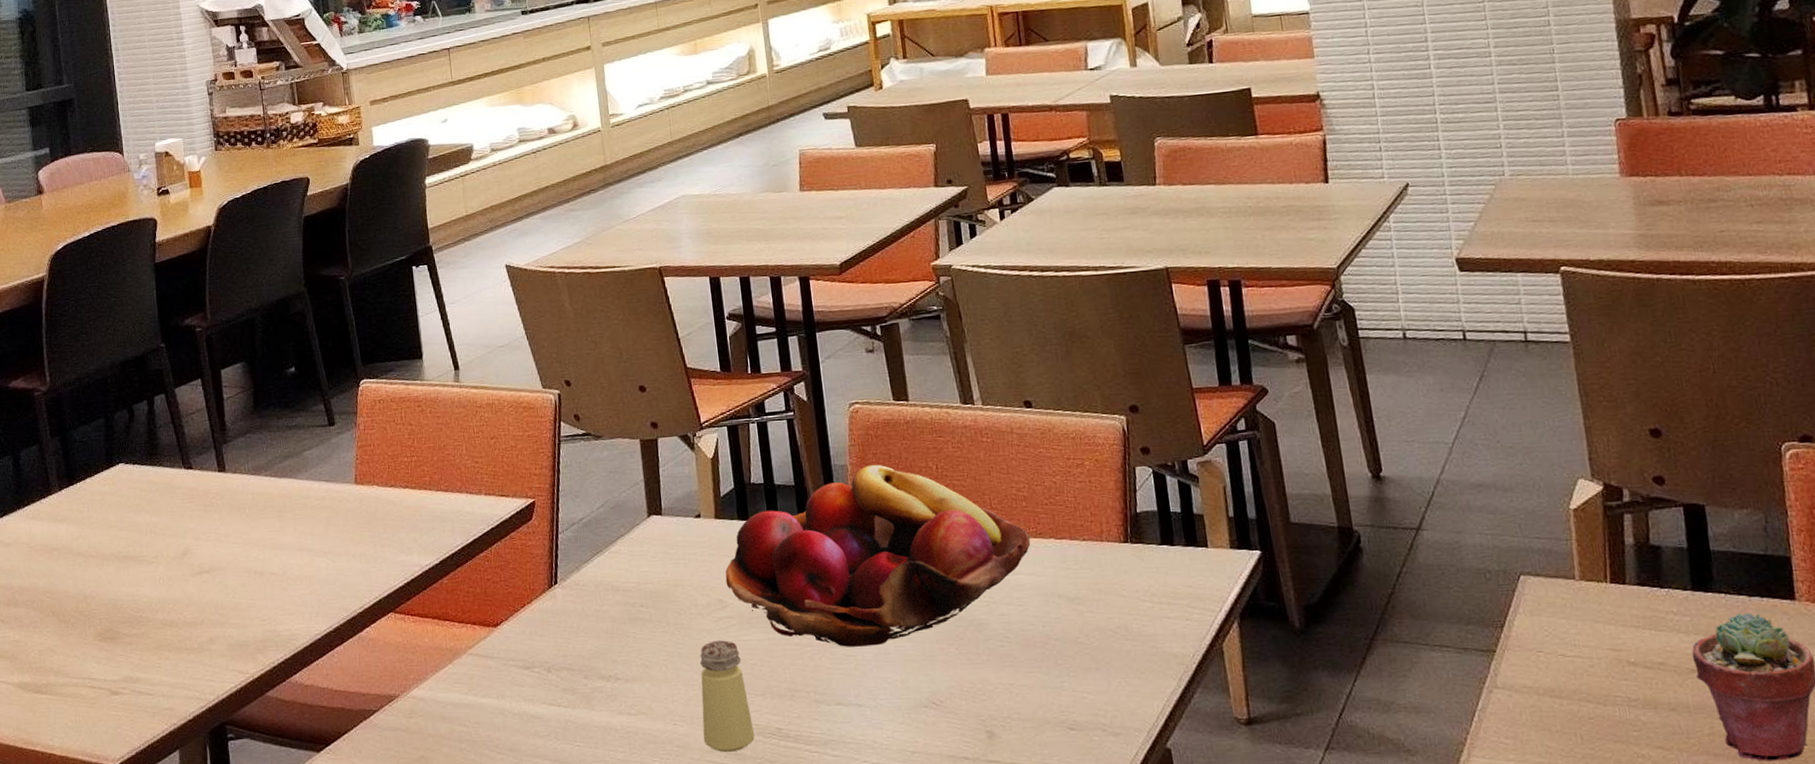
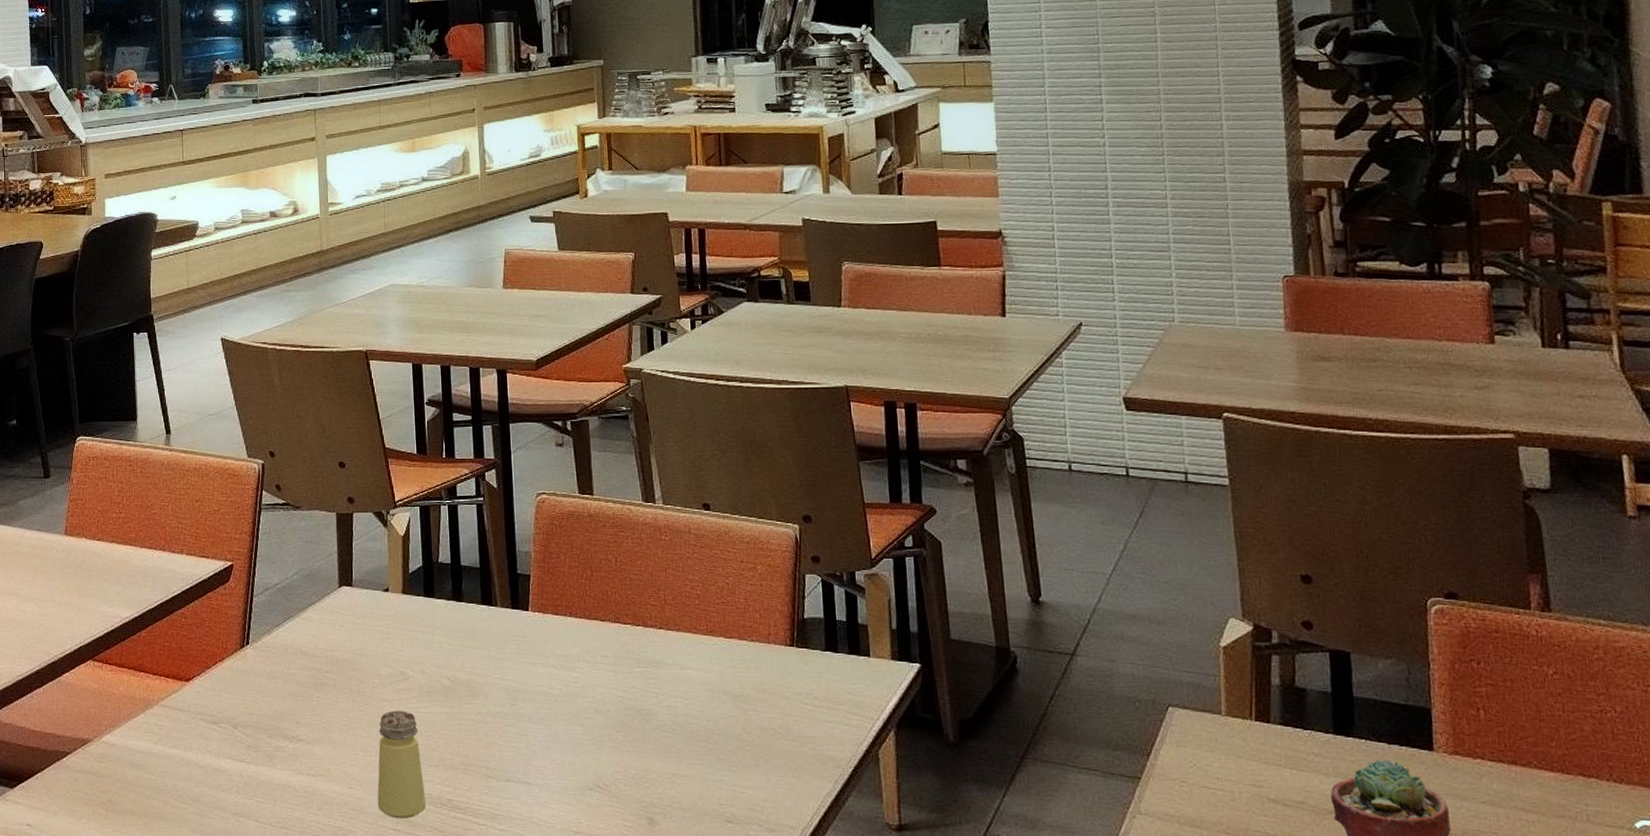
fruit basket: present [725,464,1032,647] -> none [408,553,702,727]

